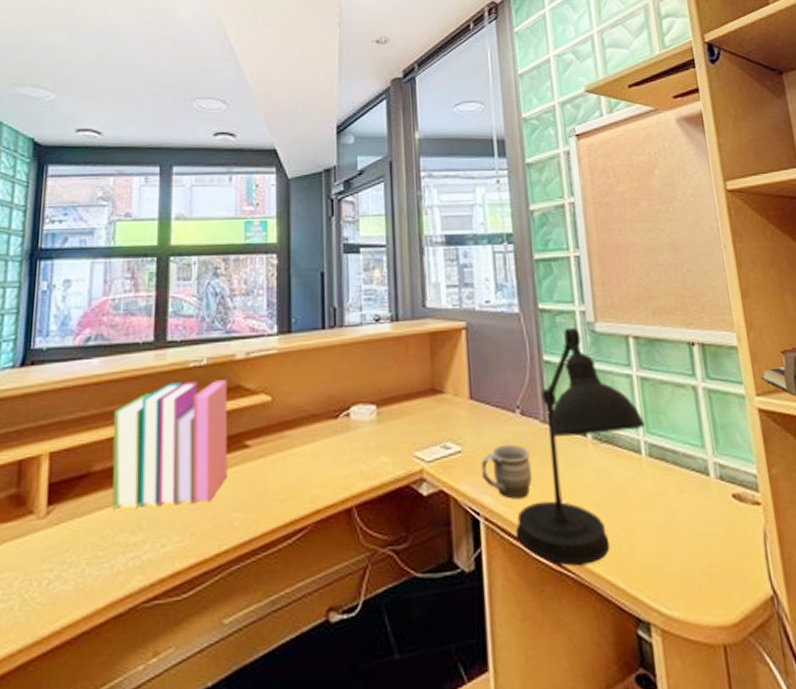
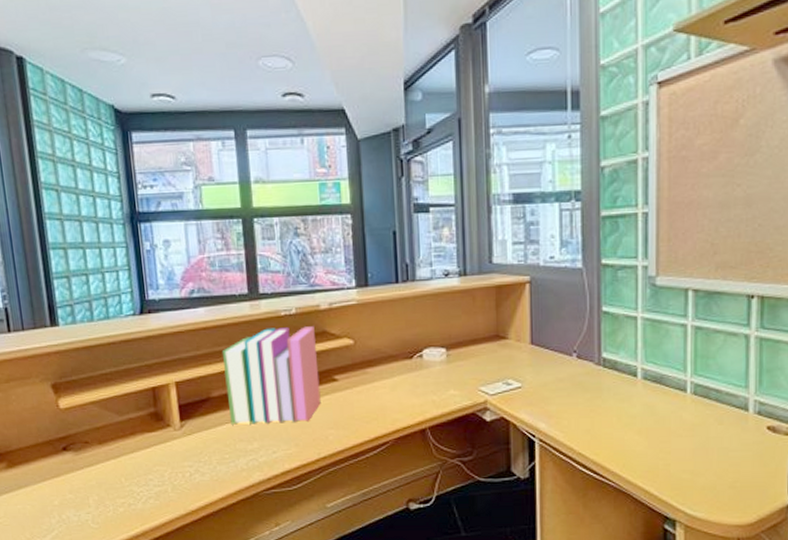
mug: present [481,444,532,499] -> none [538,382,583,426]
desk lamp: present [516,328,645,566] -> none [566,282,694,477]

